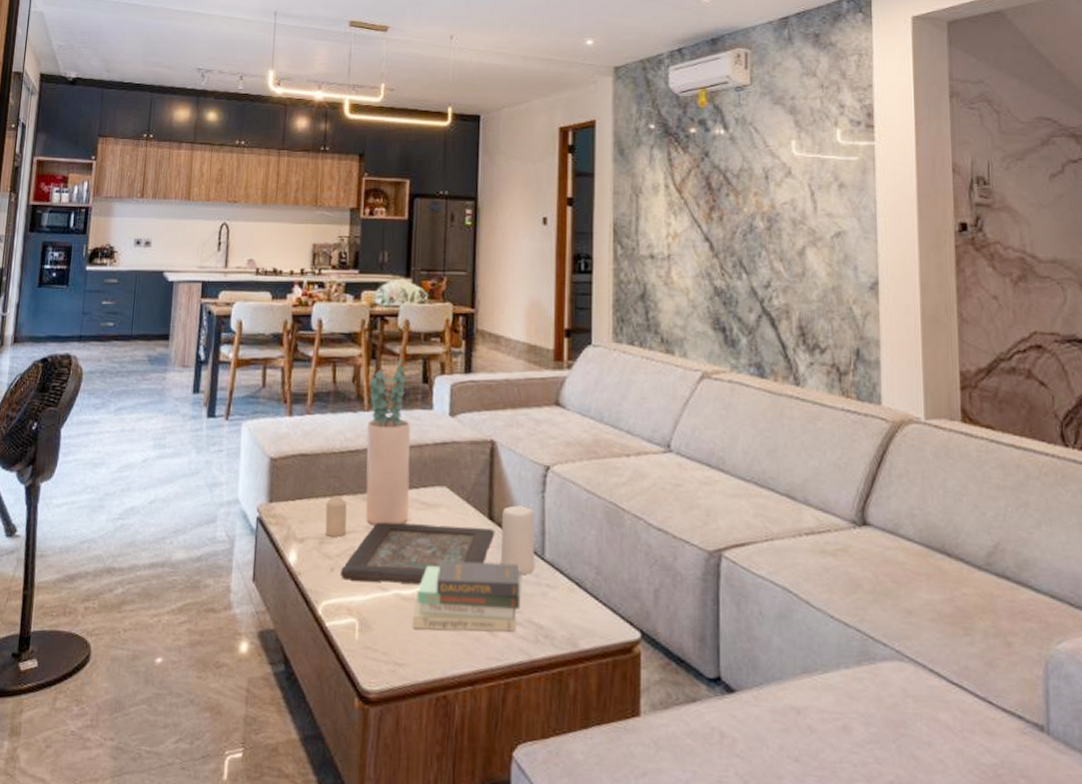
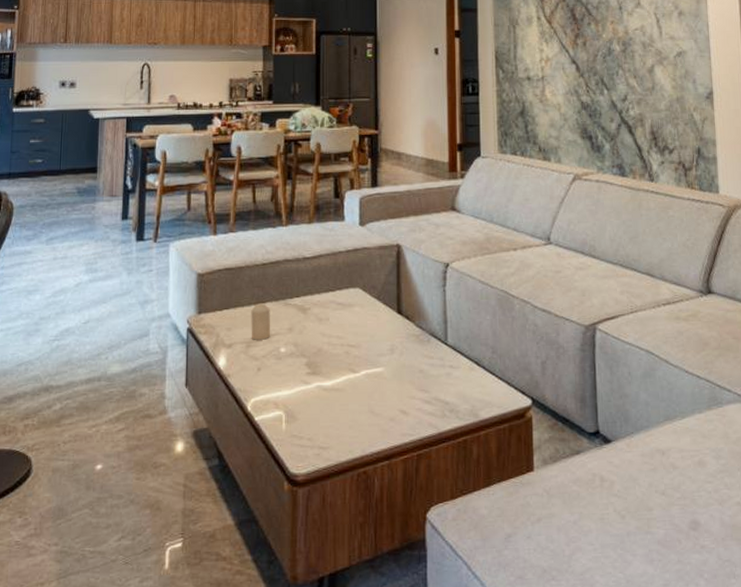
decorative tray: present [340,522,495,584] -> none [266,321,404,378]
vase: present [365,351,411,525] -> none [286,170,326,327]
books: present [413,561,523,632] -> none [334,350,429,415]
candle: present [500,505,535,574] -> none [409,299,440,359]

